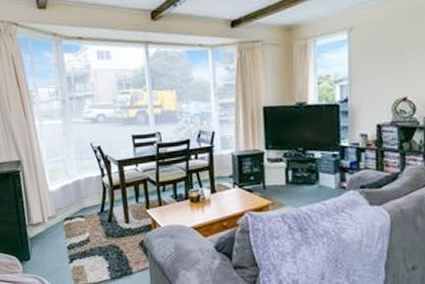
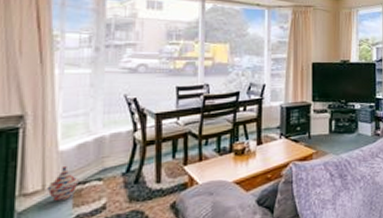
woven basket: none [46,204,67,232] -> present [47,167,79,202]

